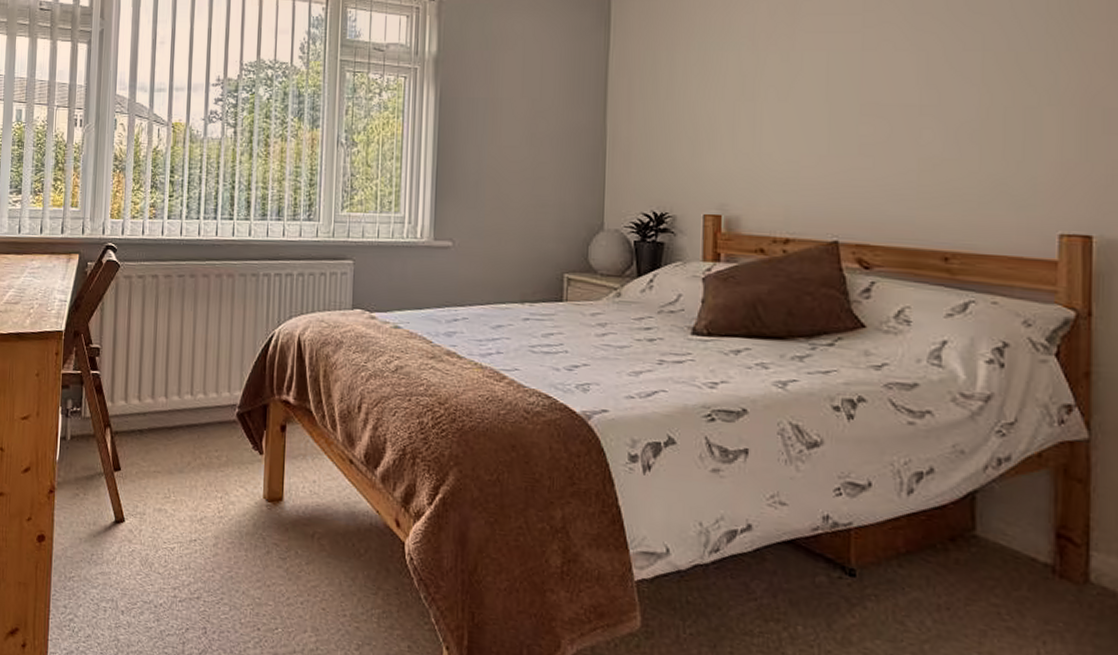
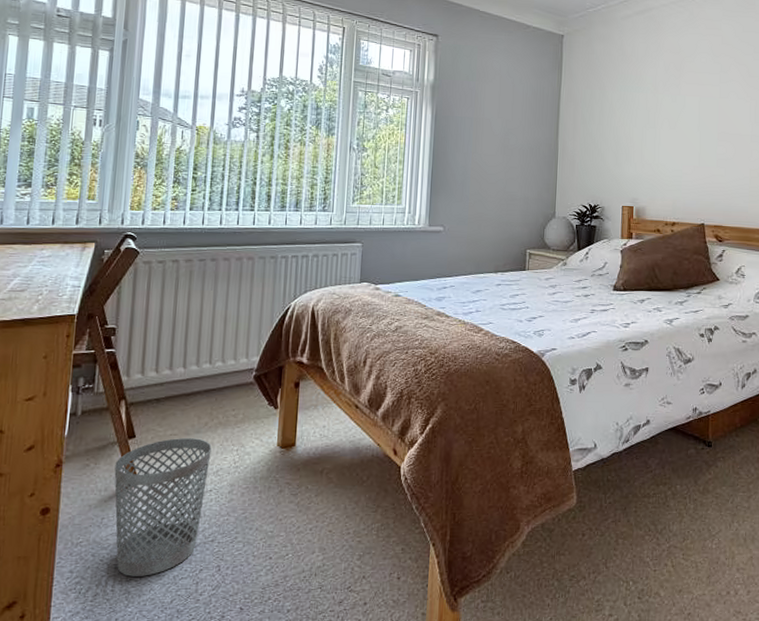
wastebasket: none [102,476,195,626] -> present [114,438,212,577]

